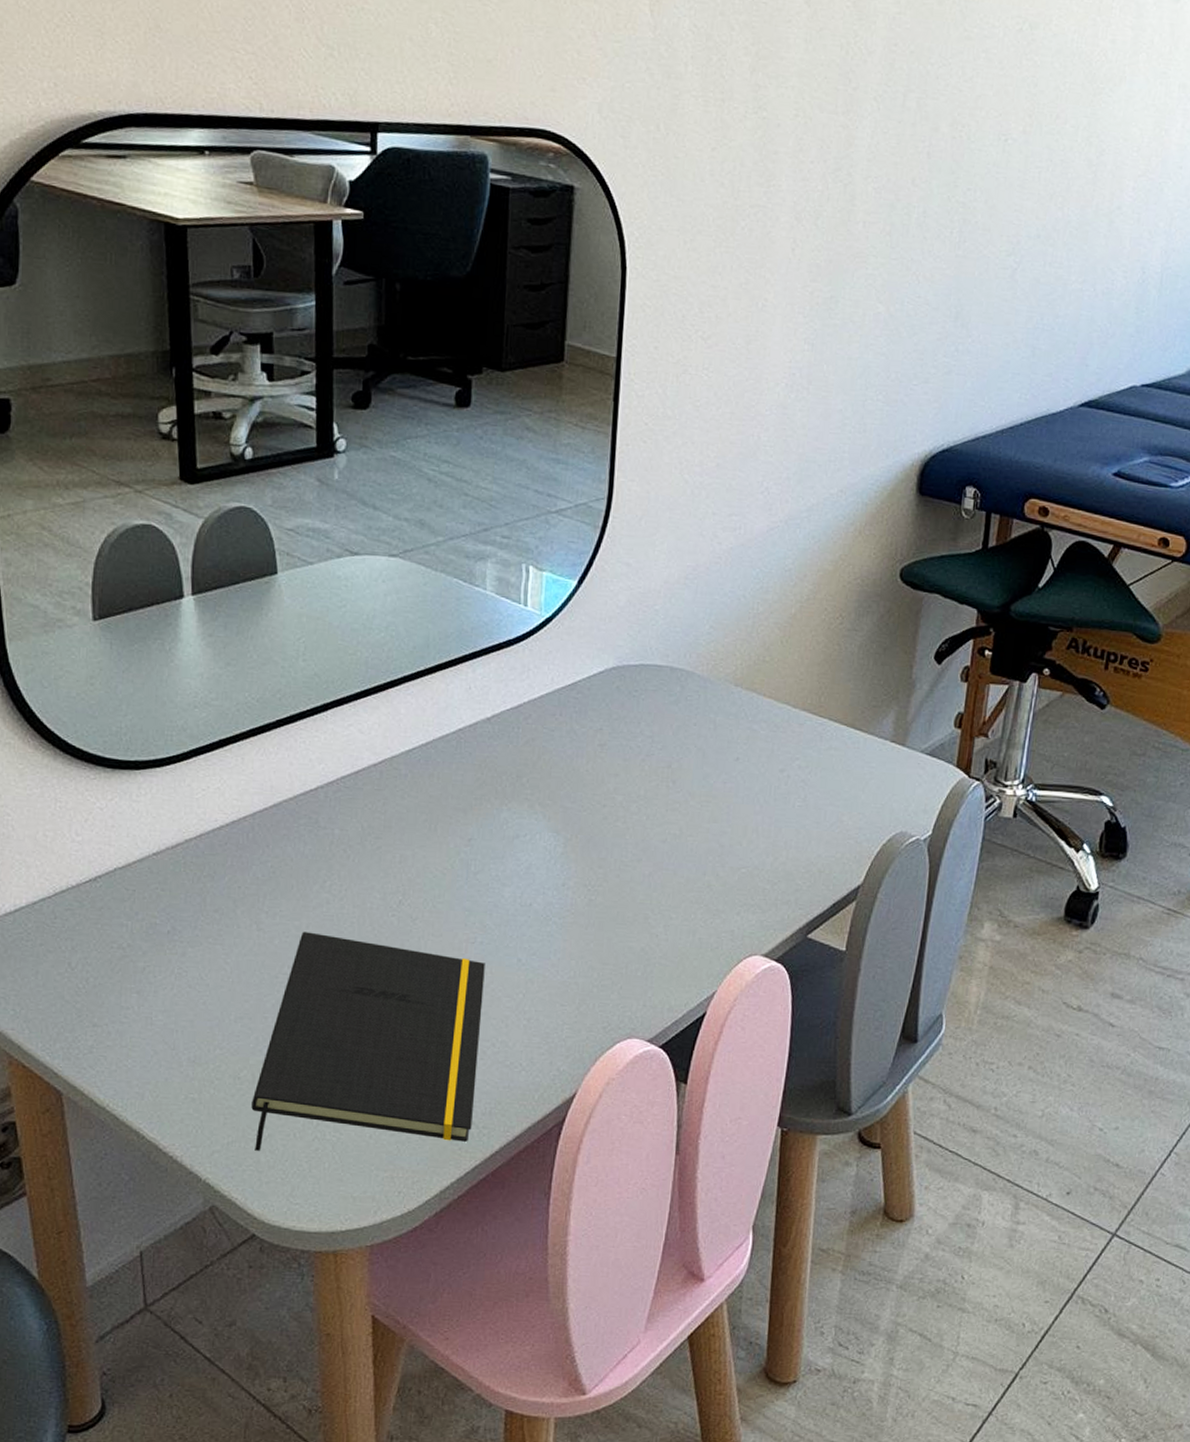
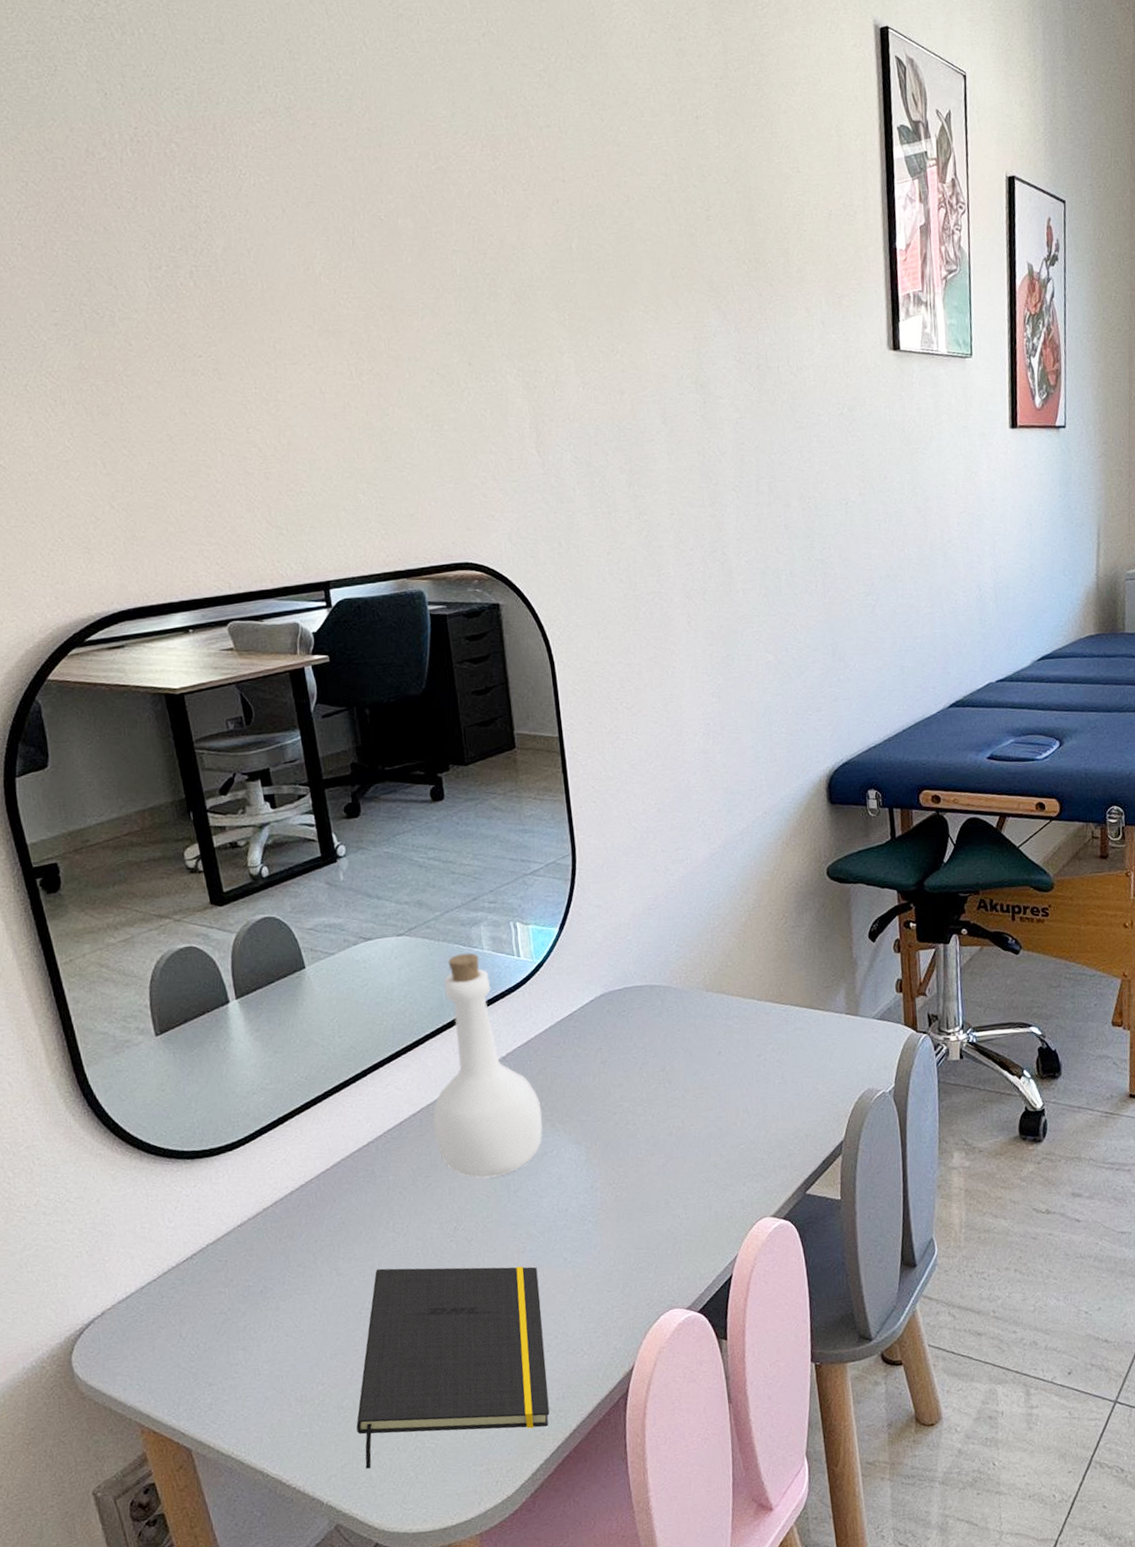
bottle: none [393,590,522,854] -> present [432,953,543,1179]

